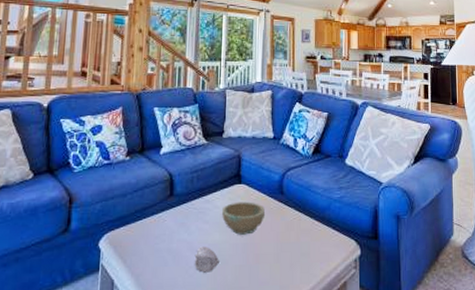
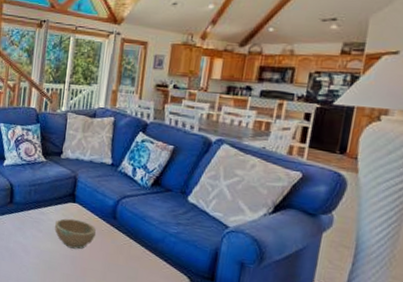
seashell: present [194,246,219,273] -> none [27,251,50,274]

